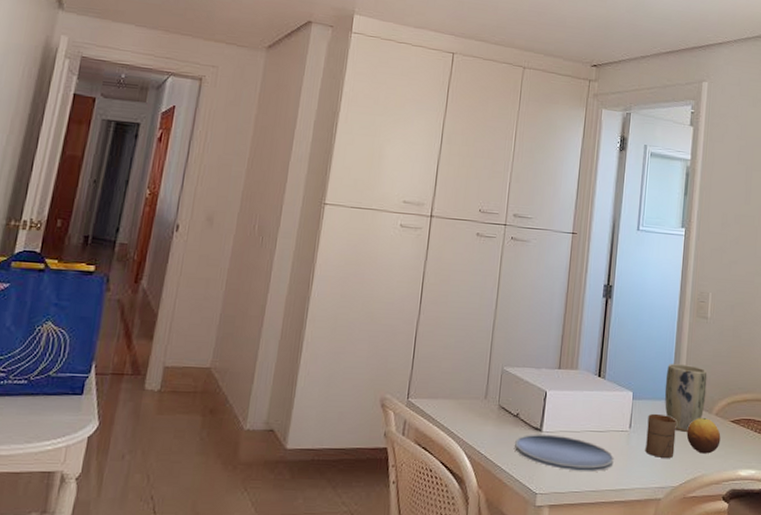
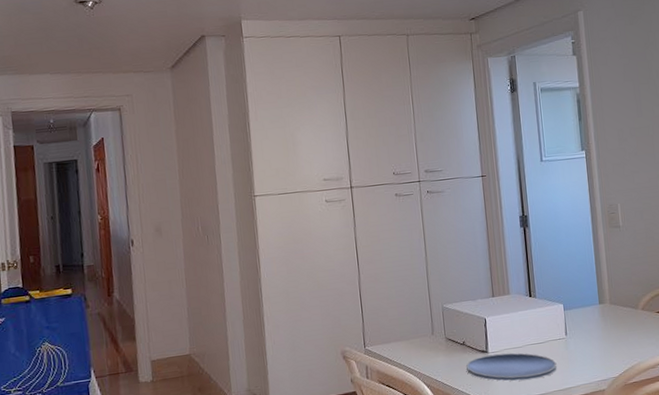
cup: present [645,413,677,458] -> none [580,318,610,356]
plant pot: present [664,363,707,432] -> none [590,271,631,330]
fruit: present [686,418,721,454] -> none [618,314,650,345]

